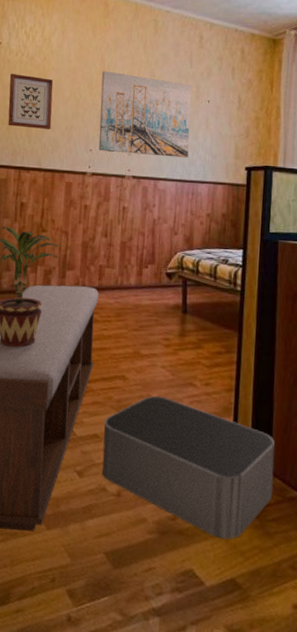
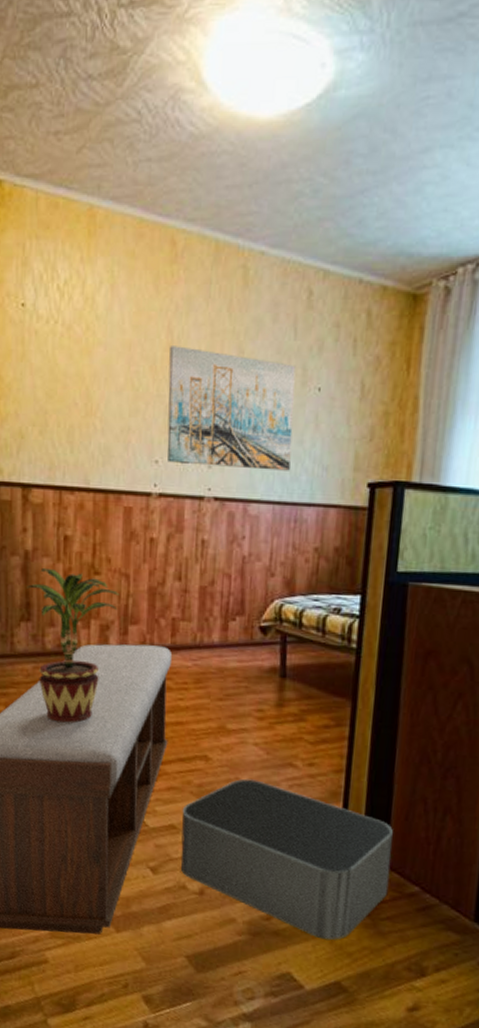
wall art: present [8,74,54,129] -> none [39,351,102,432]

